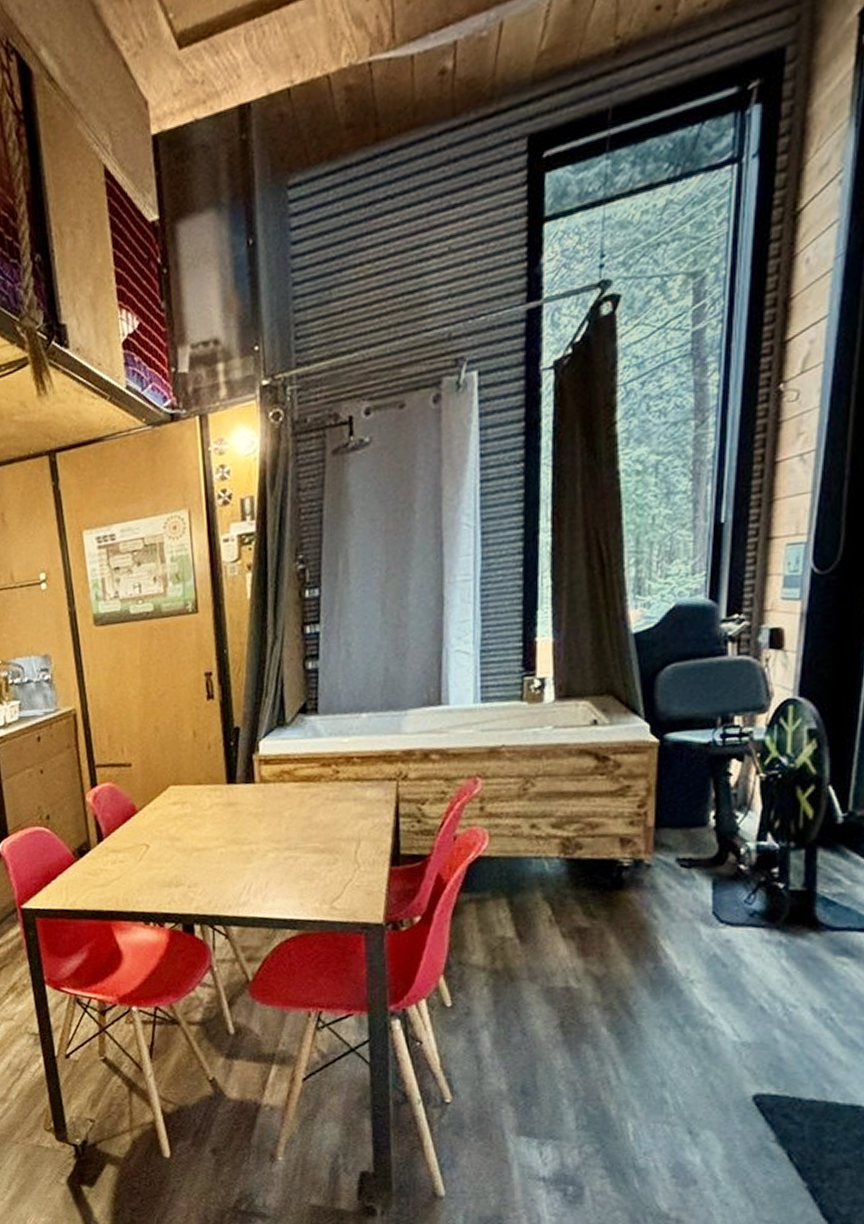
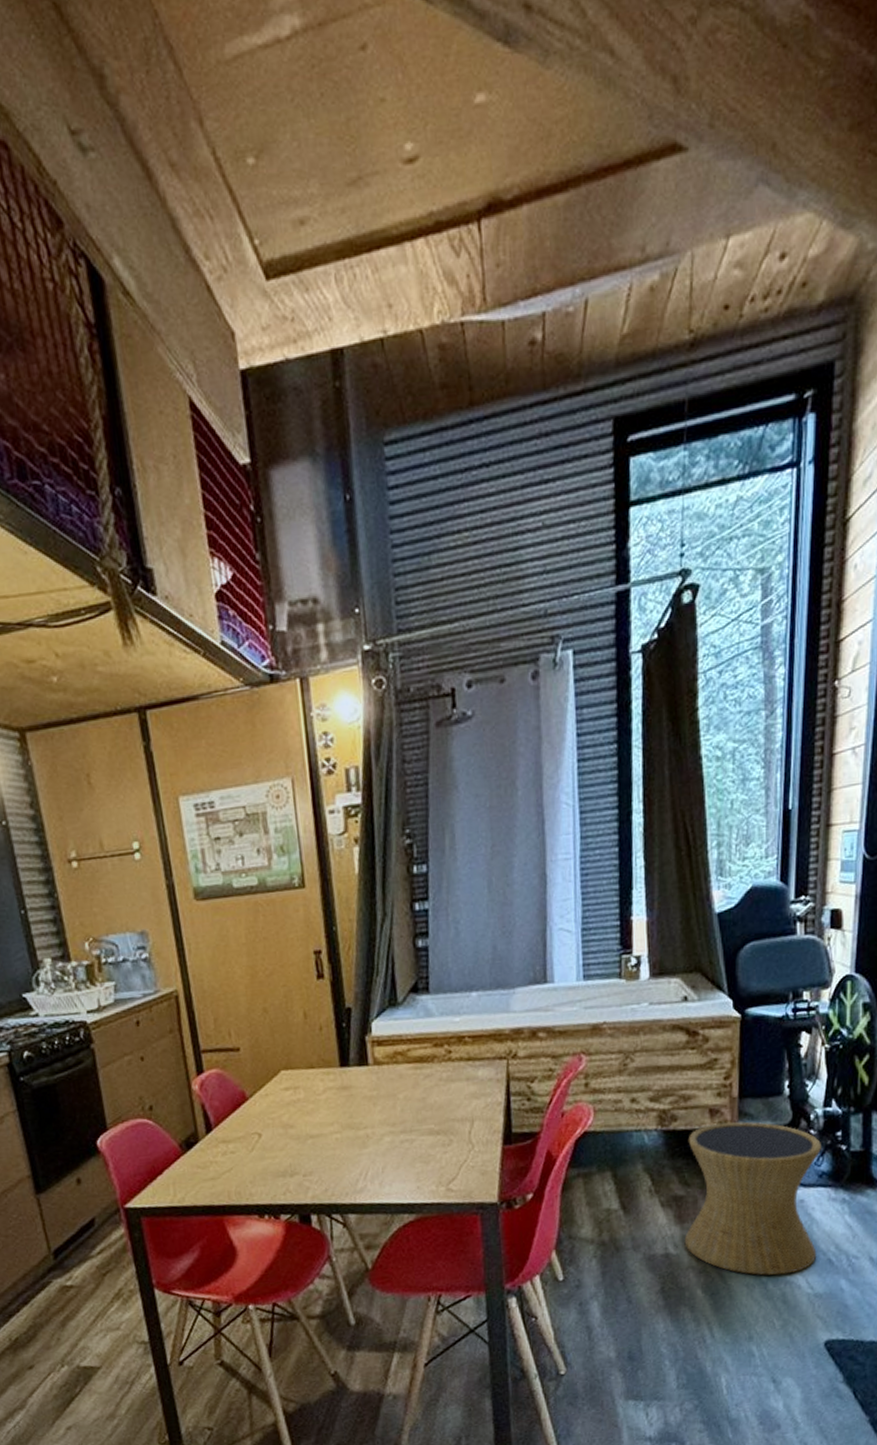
side table: none [588,853,753,1019] -> present [684,1121,821,1276]

